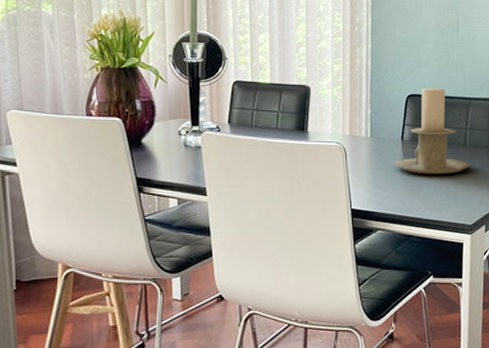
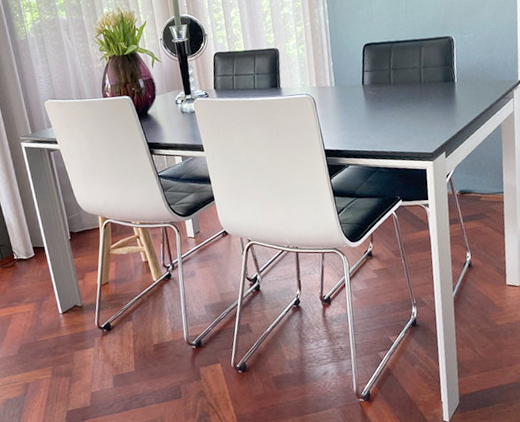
candle holder: present [394,88,471,175] -> none [357,34,427,113]

